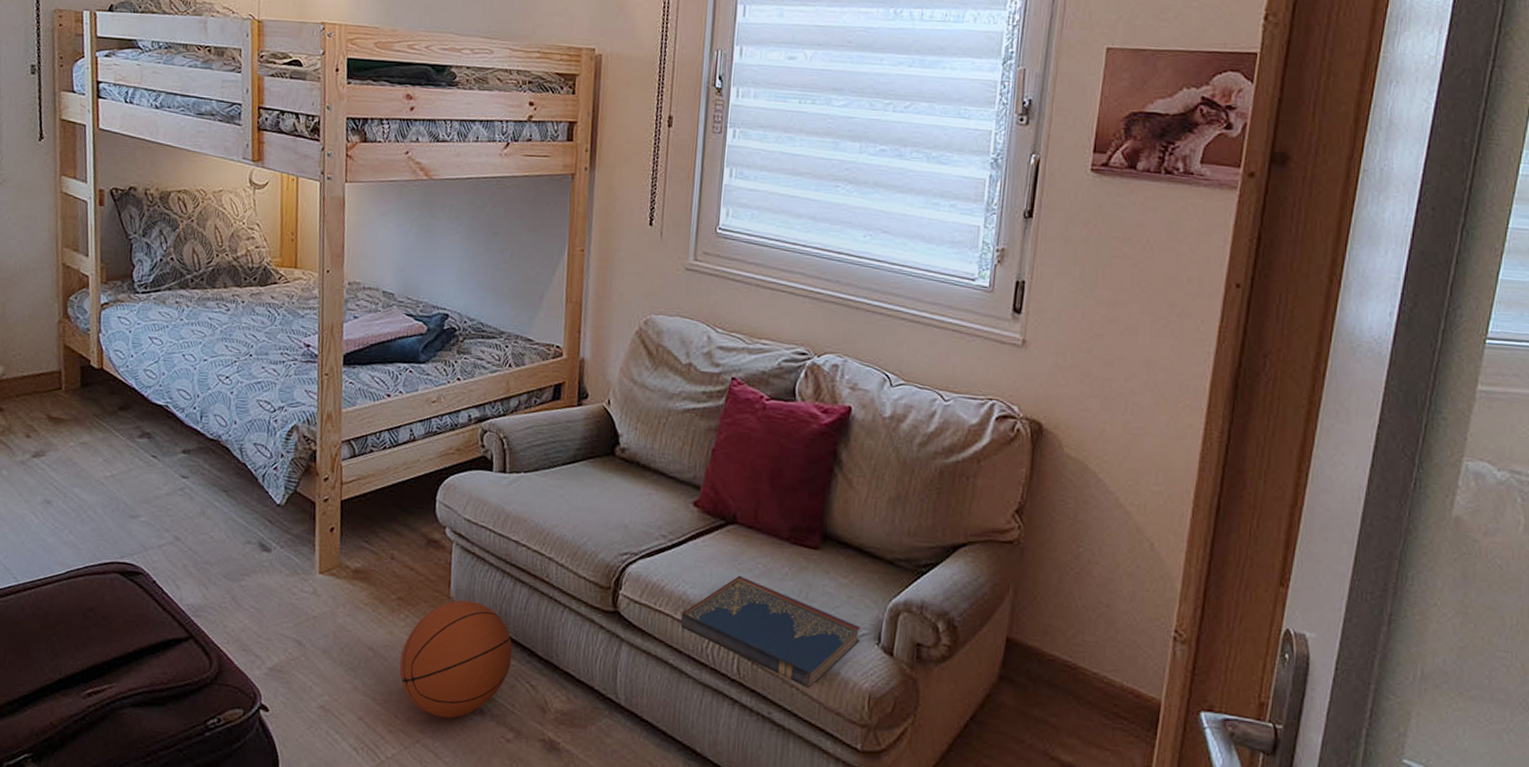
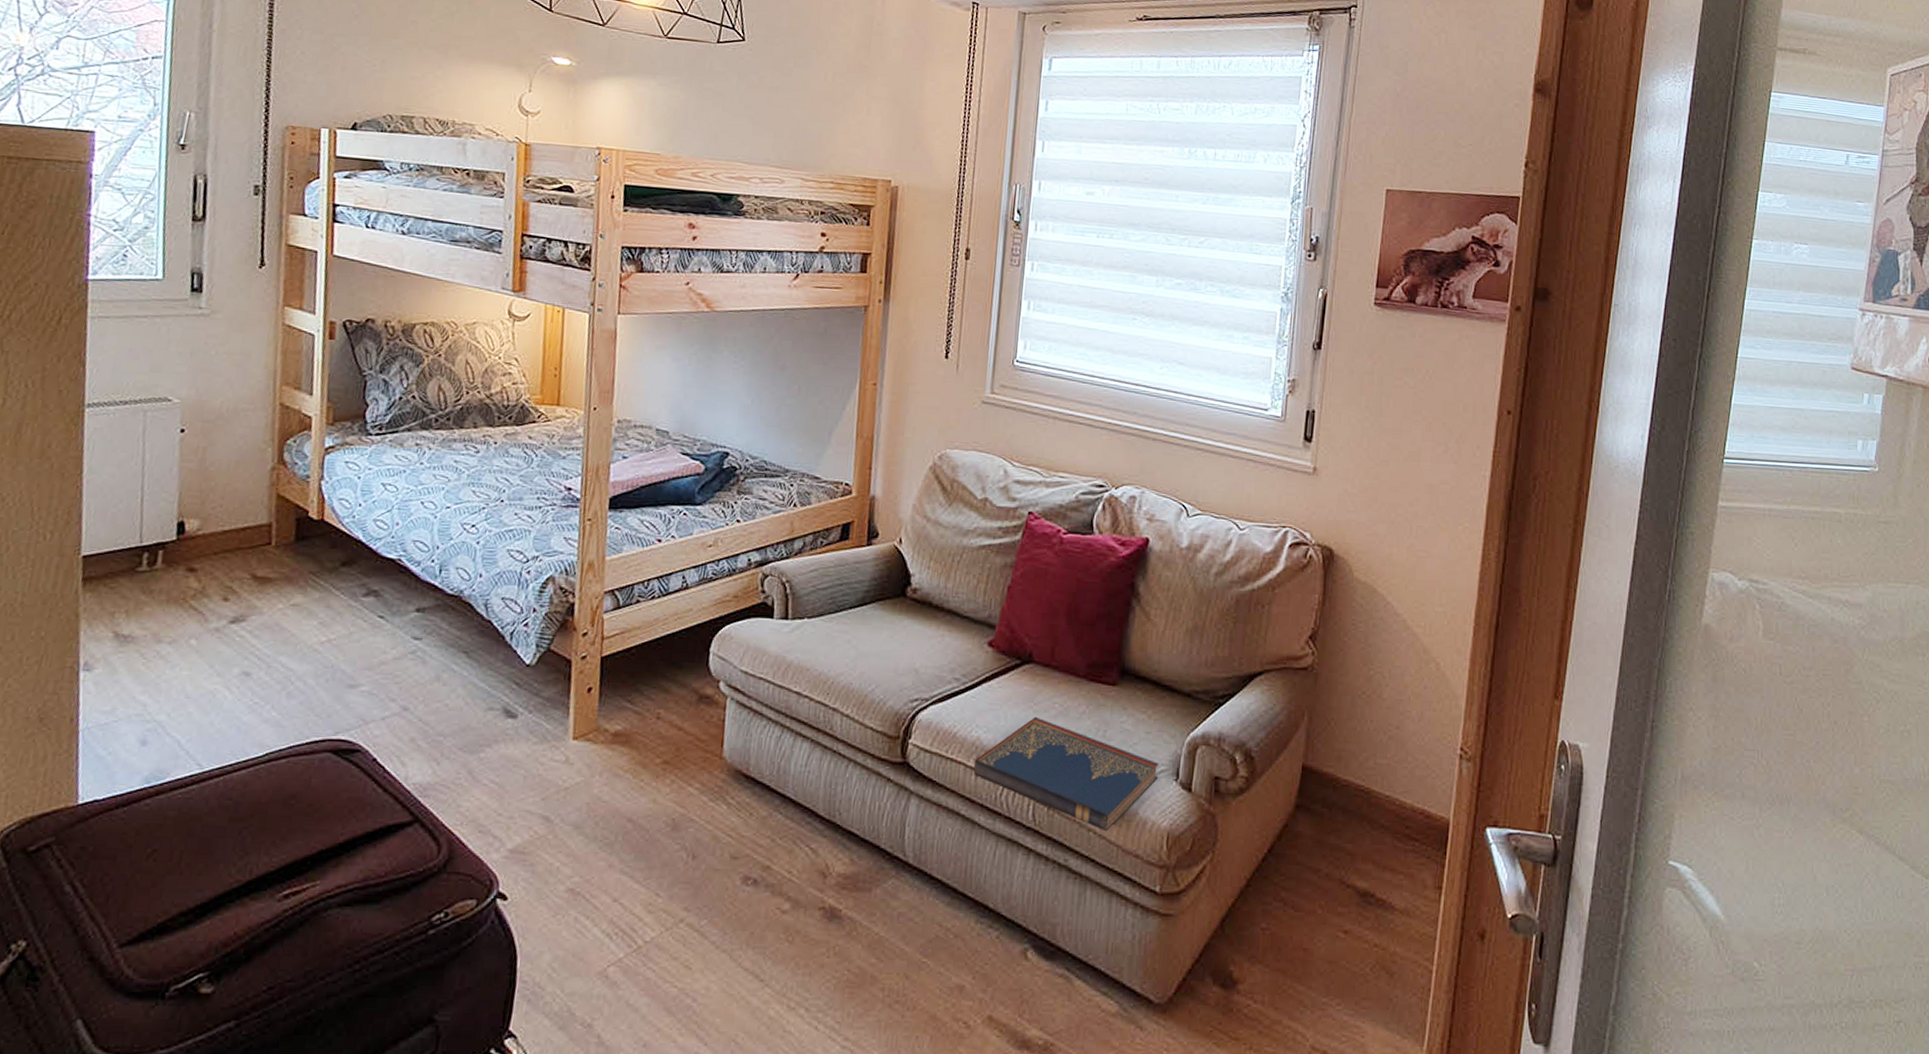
basketball: present [399,600,513,718] -> none [662,760,792,892]

